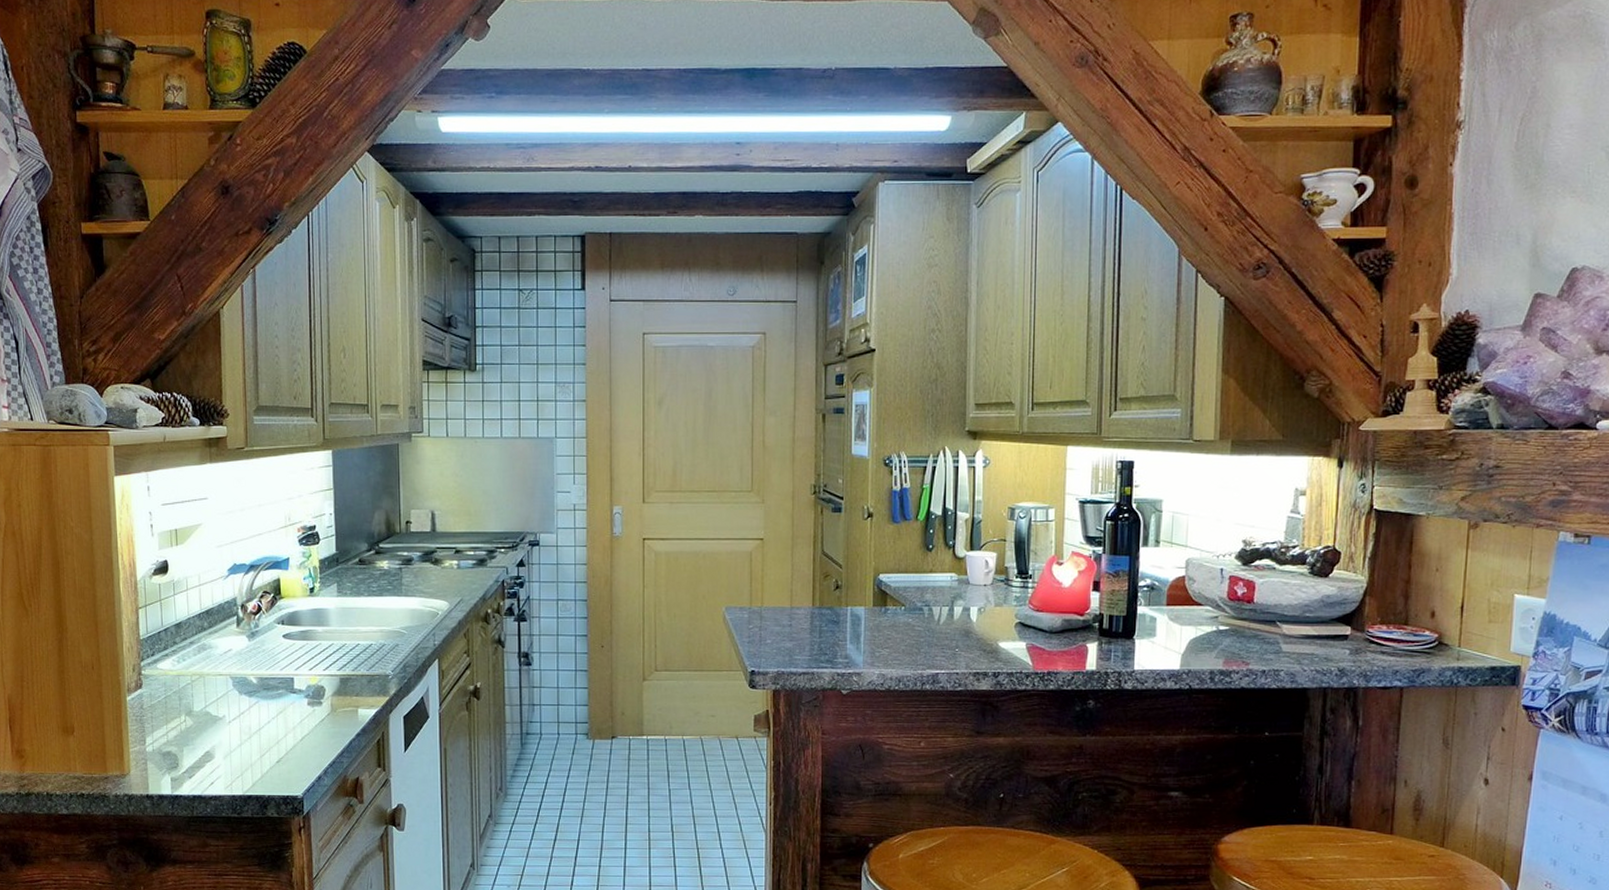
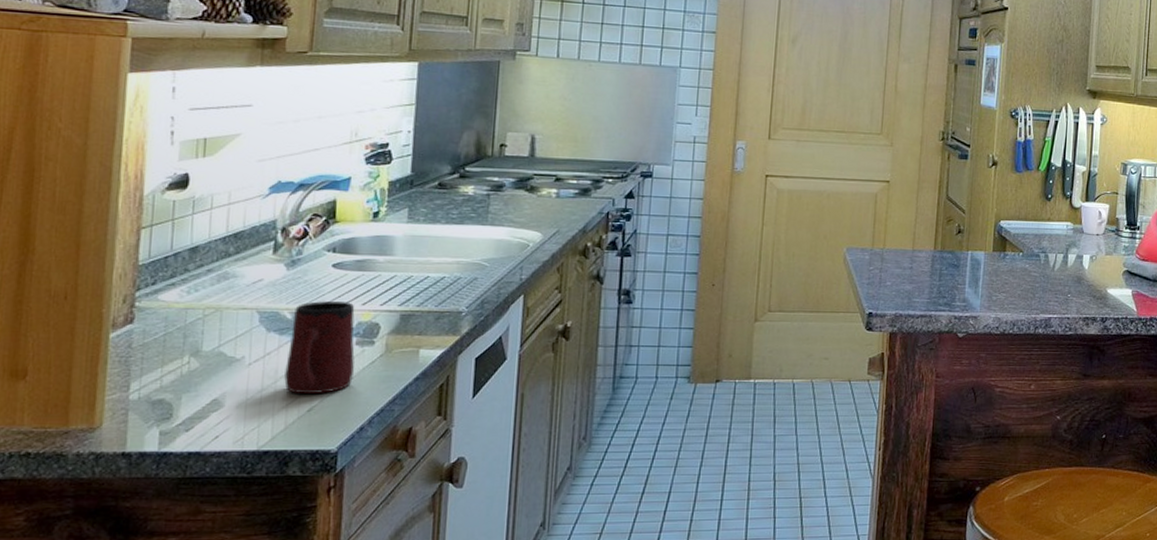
mug: none [256,667,308,748] -> present [284,301,355,395]

